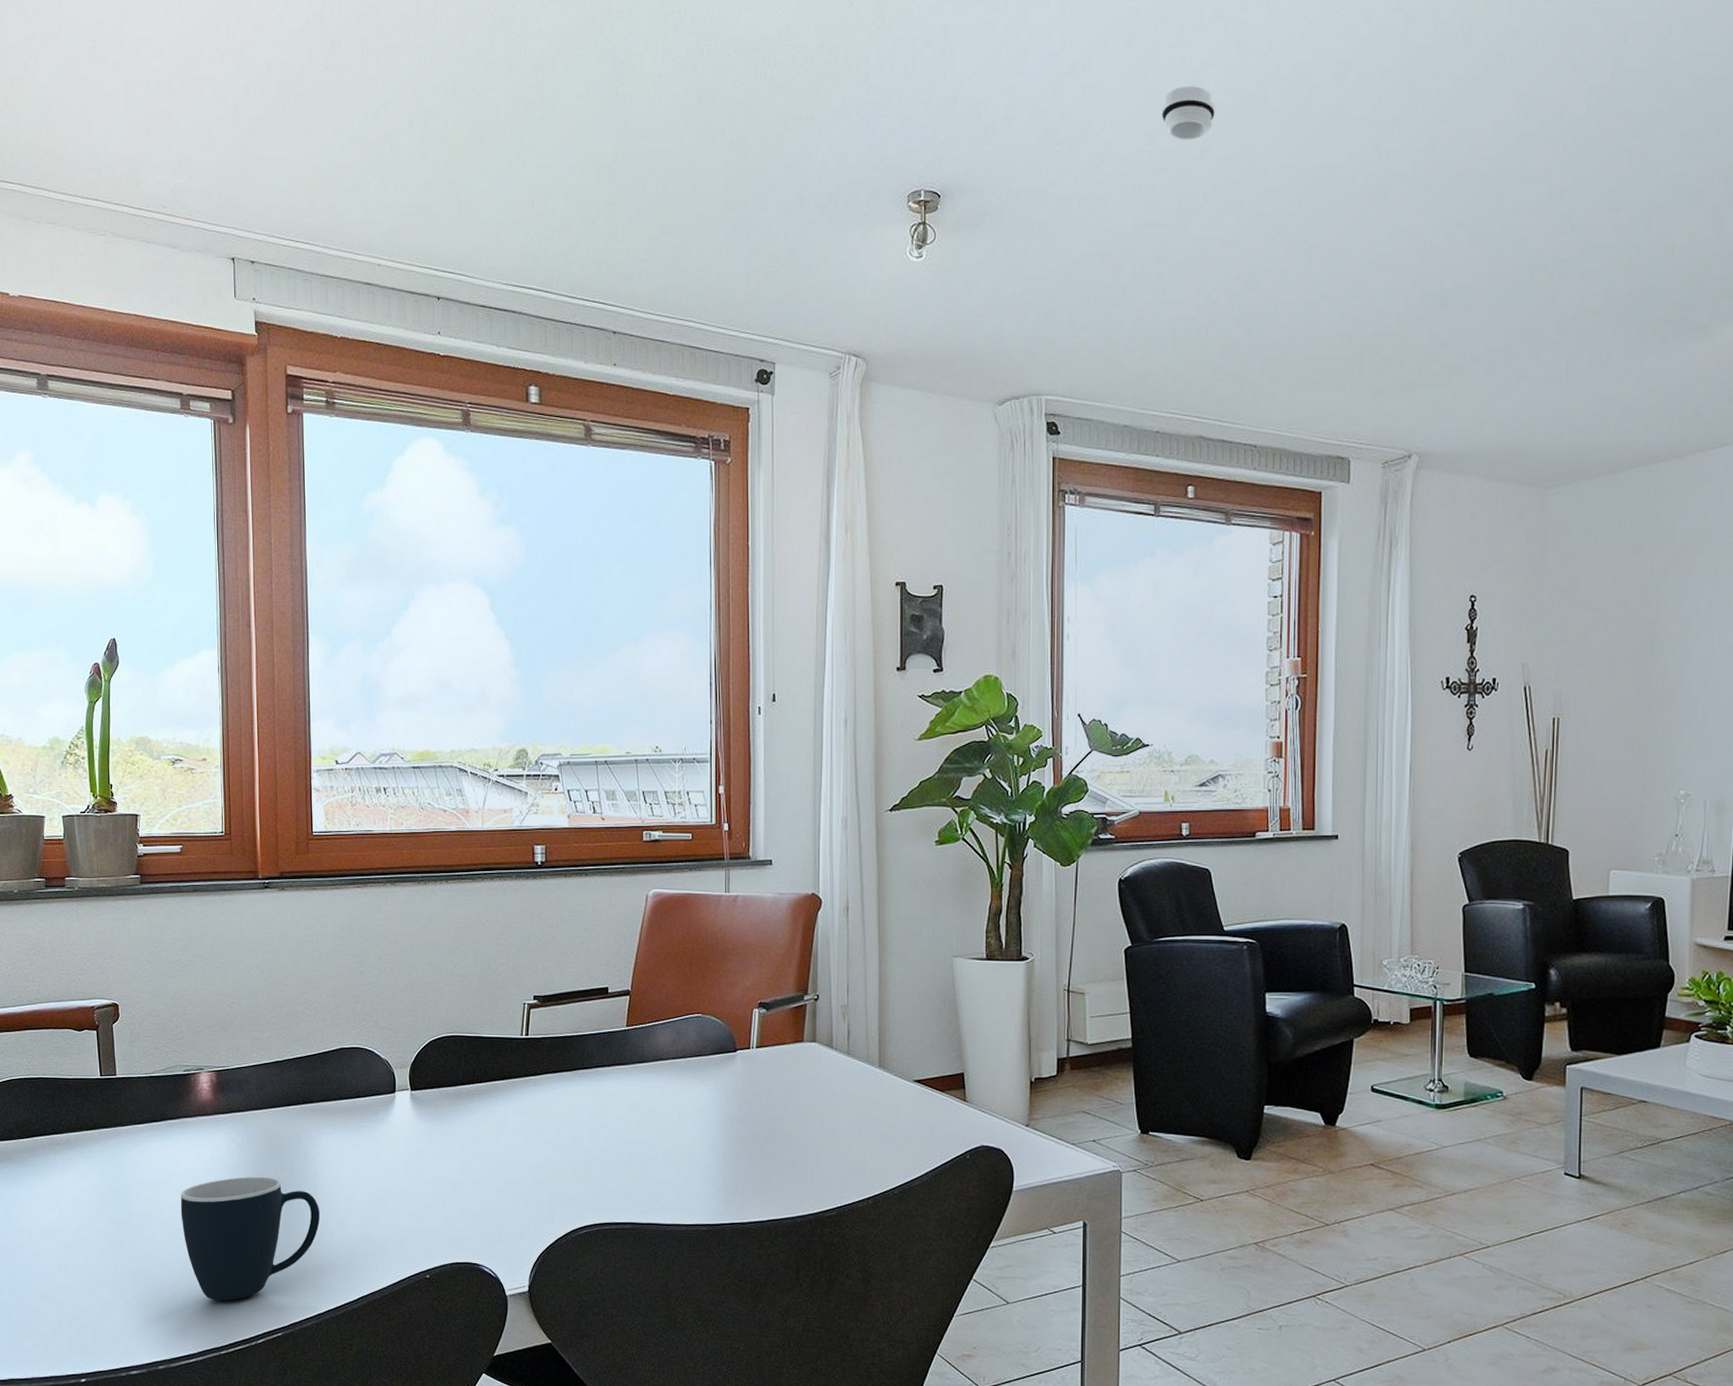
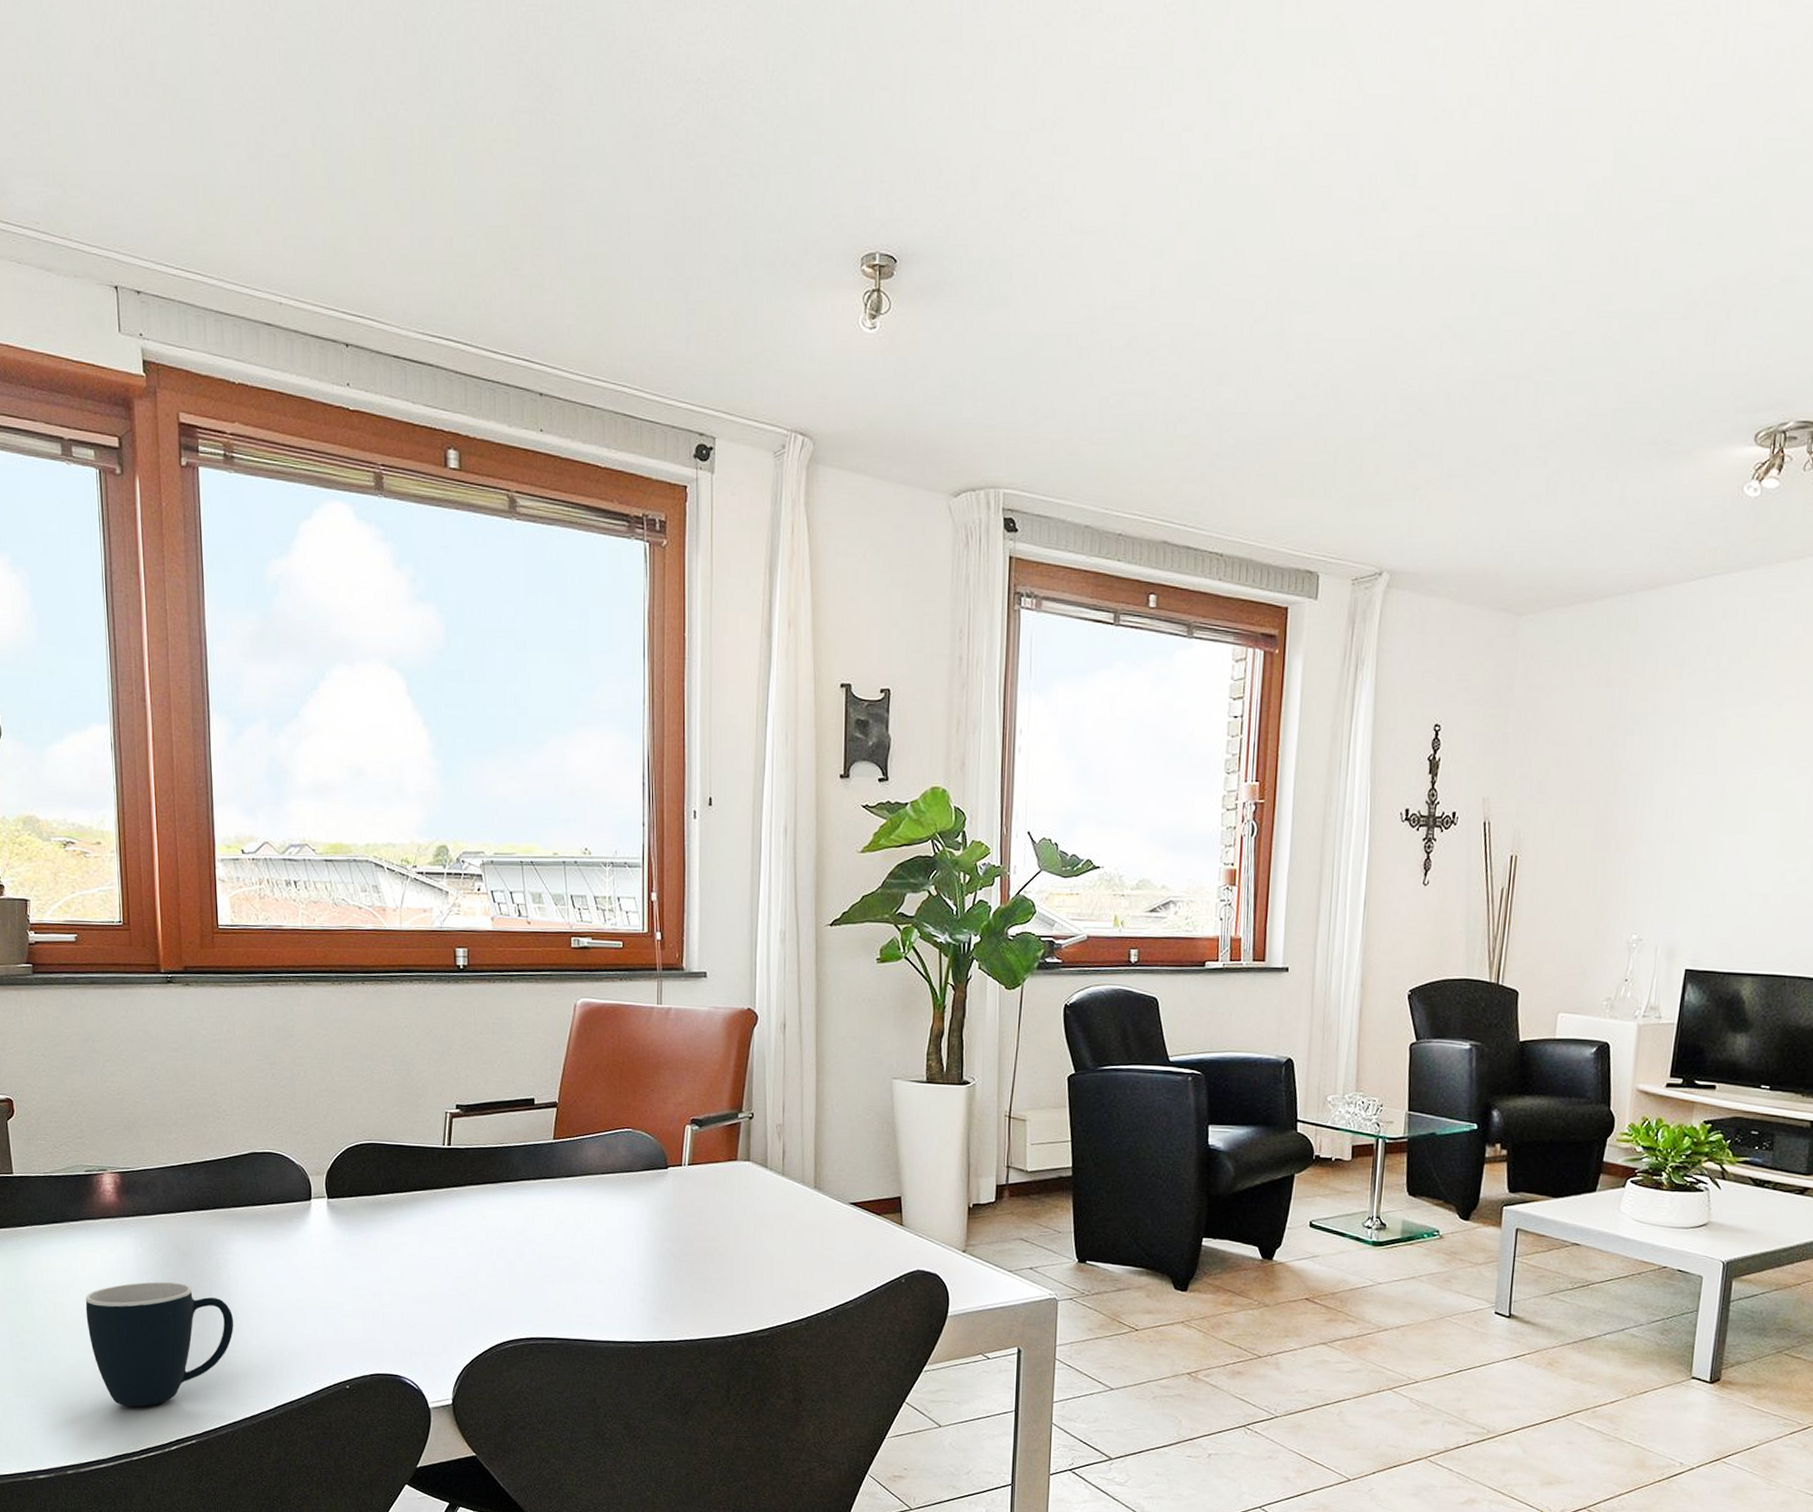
smoke detector: present [1161,86,1215,141] -> none [1136,153,1194,214]

